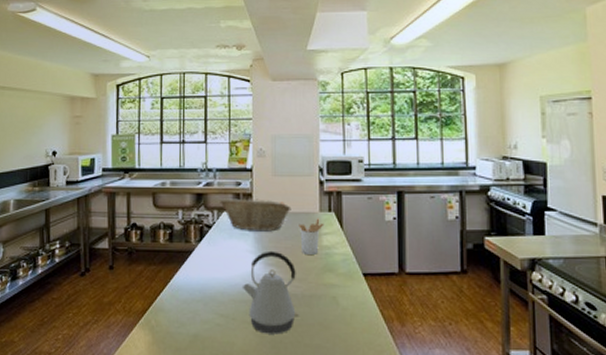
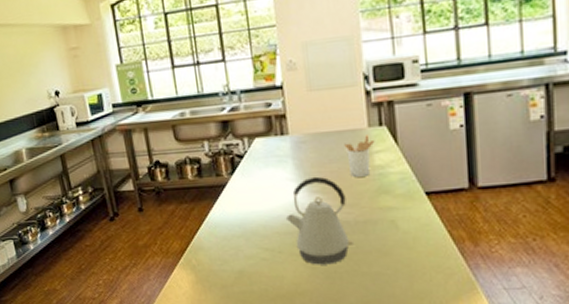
fruit basket: present [220,198,291,232] -> none [249,119,334,157]

